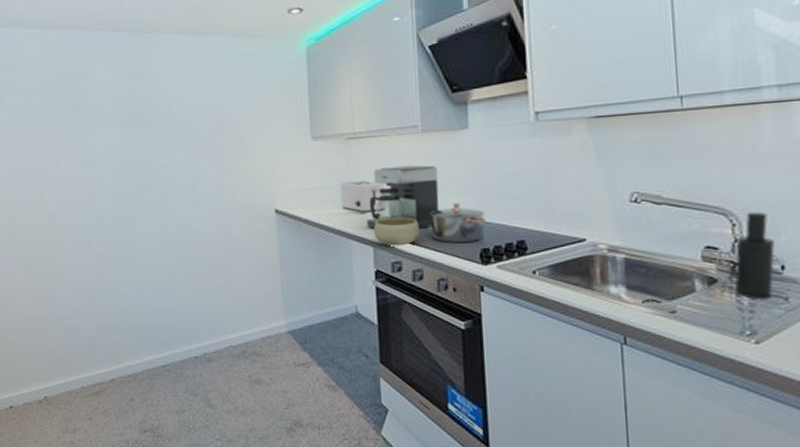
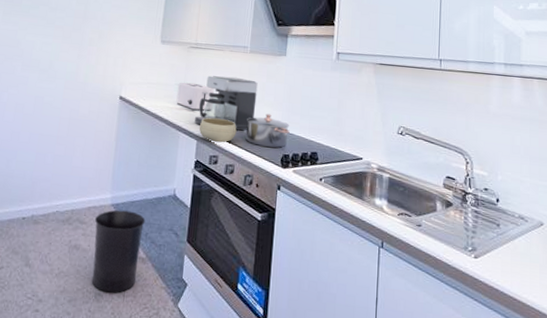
waste bin: none [271,336,330,426] -> present [91,209,146,293]
soap dispenser: present [734,211,775,301] -> none [464,154,493,225]

